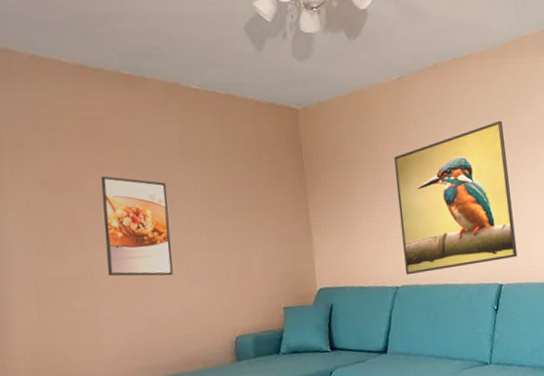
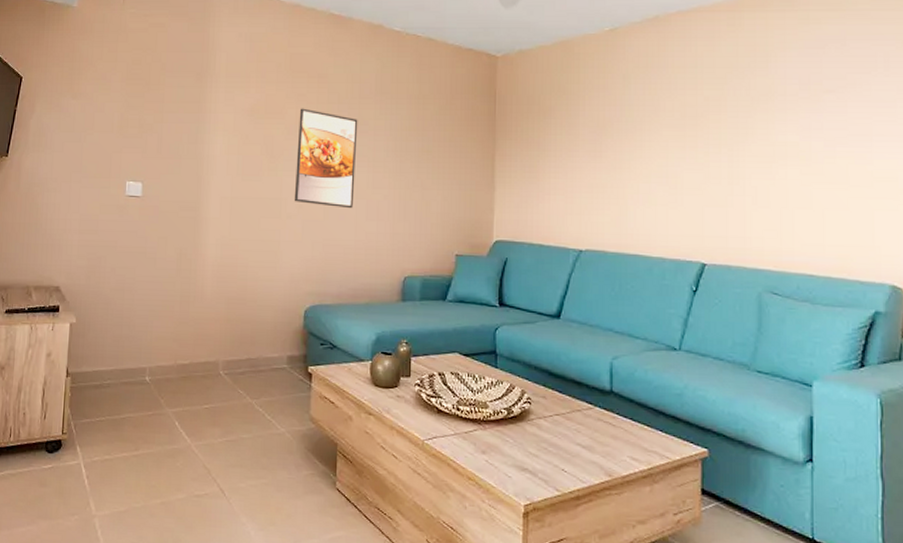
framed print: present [394,120,518,275] -> none [592,81,730,240]

